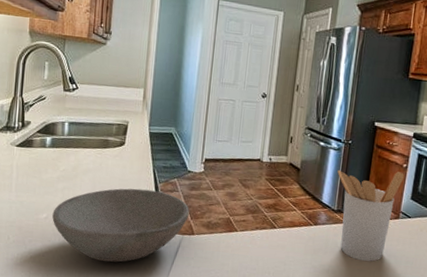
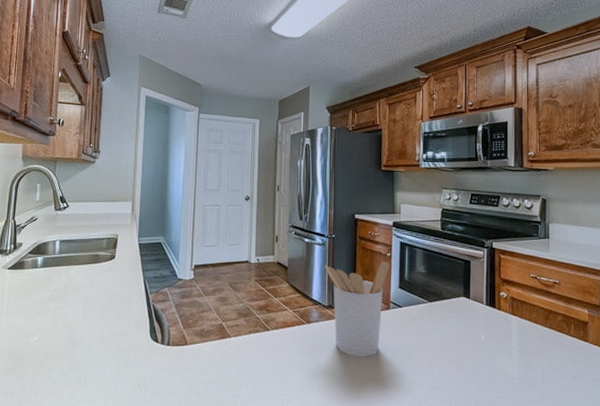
bowl: present [52,188,189,263] -> none [43,301,181,383]

